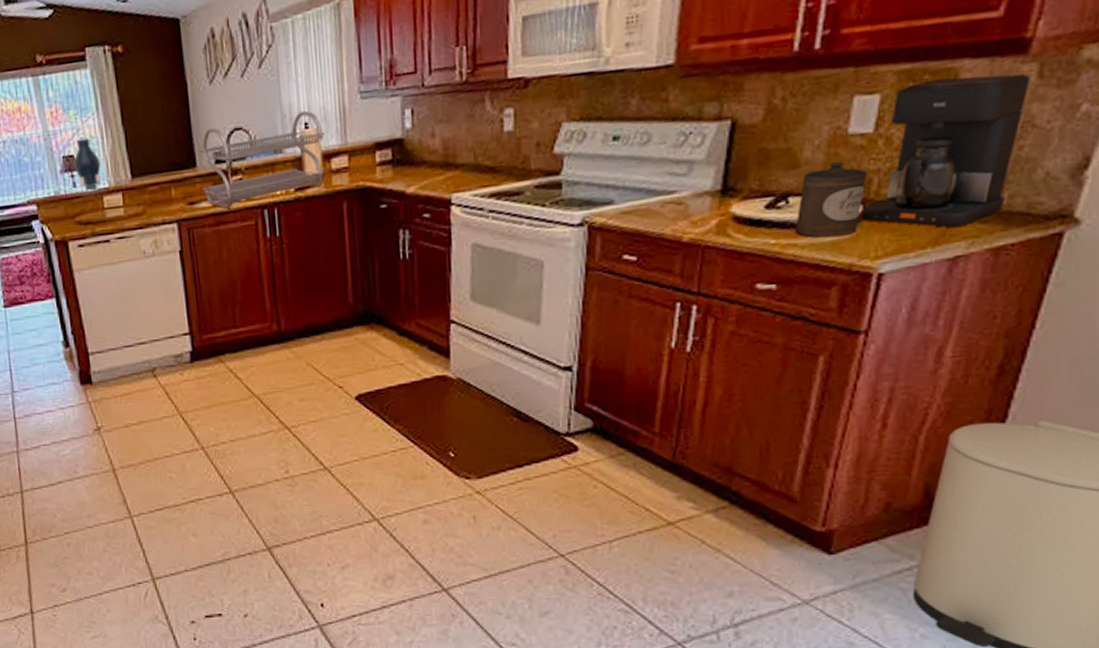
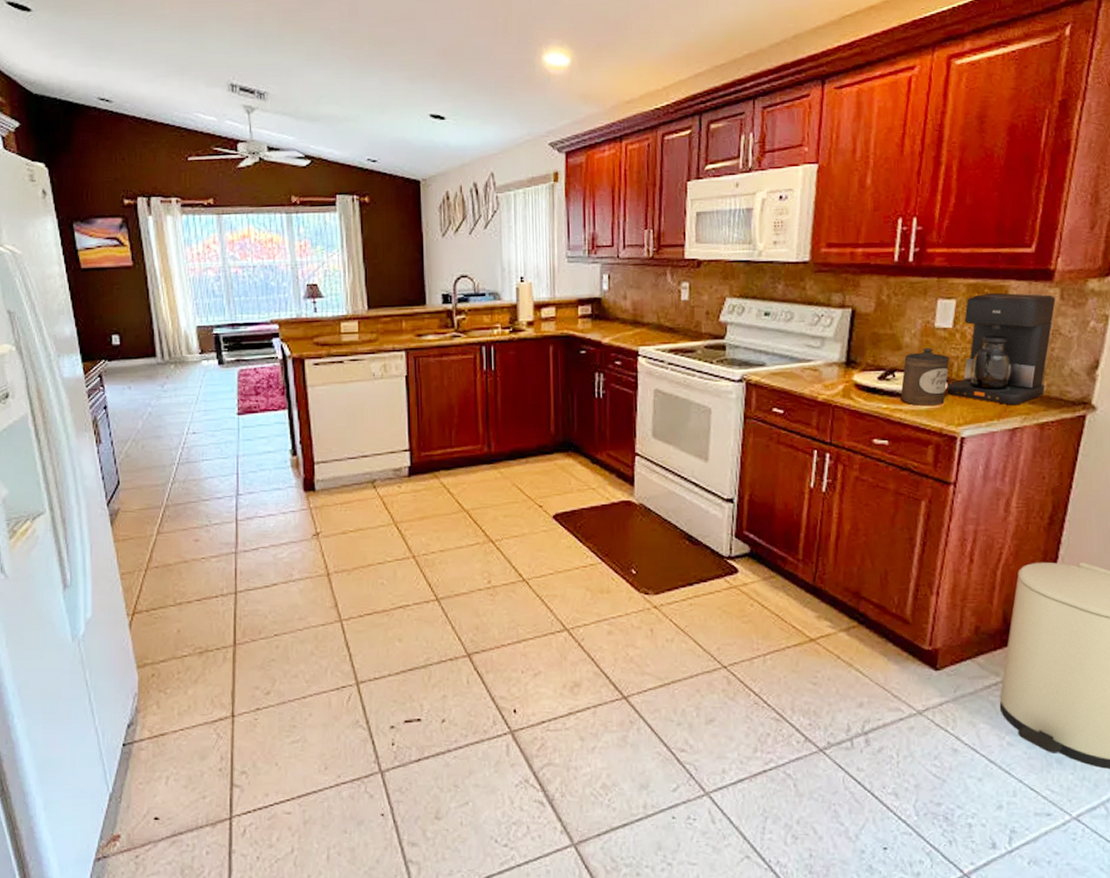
vase: present [73,138,101,190] -> none [316,271,341,316]
dish rack: present [200,110,325,209] -> none [430,267,537,342]

